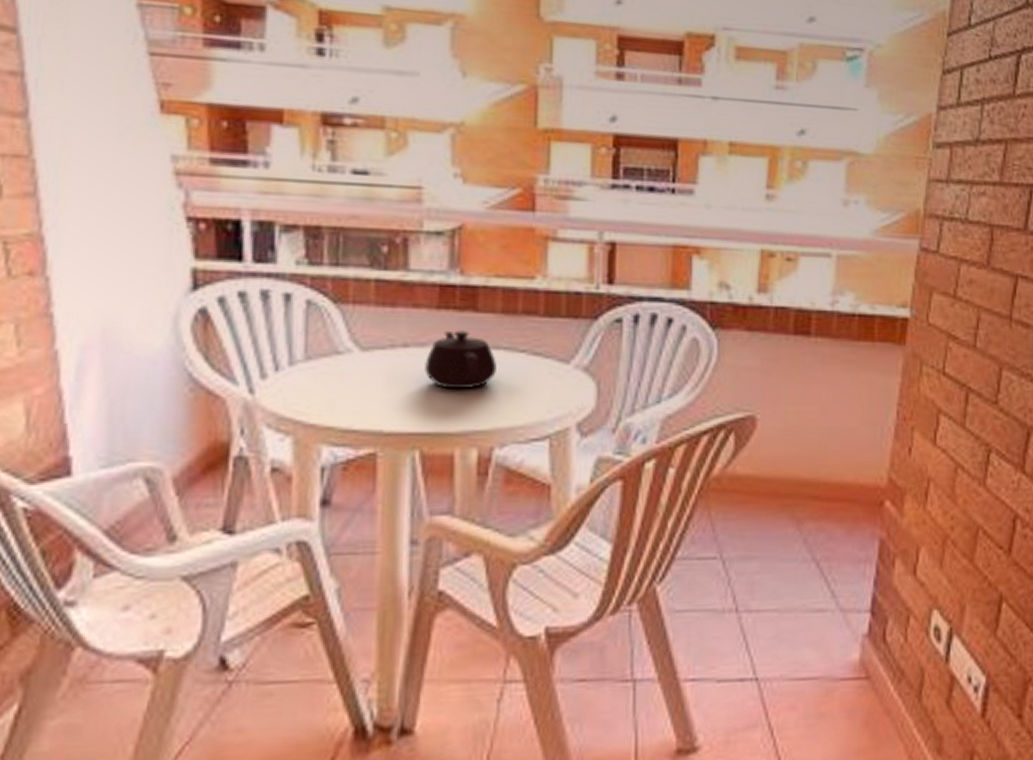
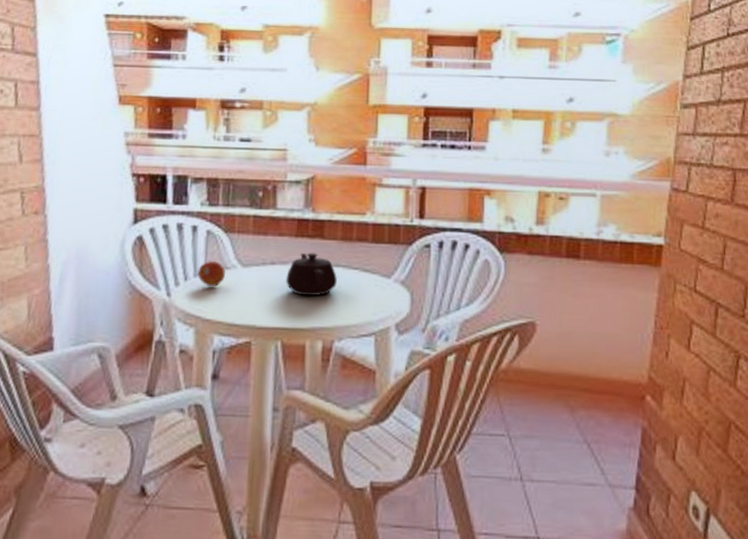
fruit: none [293,342,336,380] -> present [197,260,225,287]

